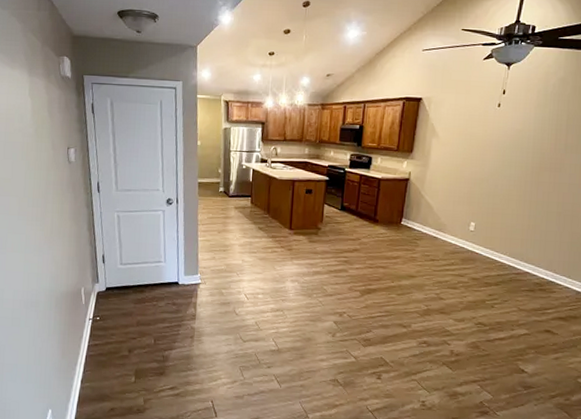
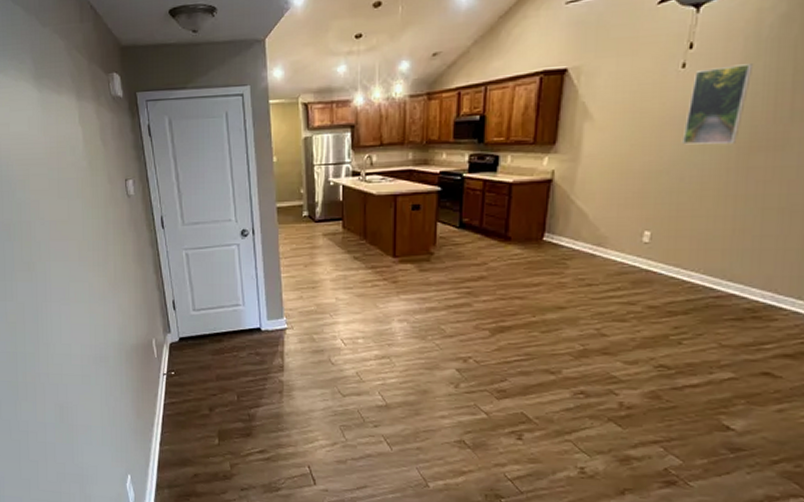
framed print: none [496,109,542,165] -> present [681,64,752,145]

